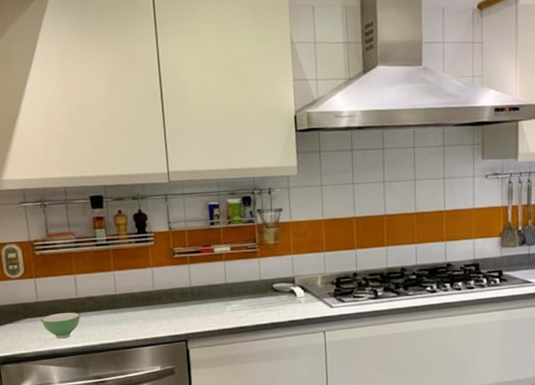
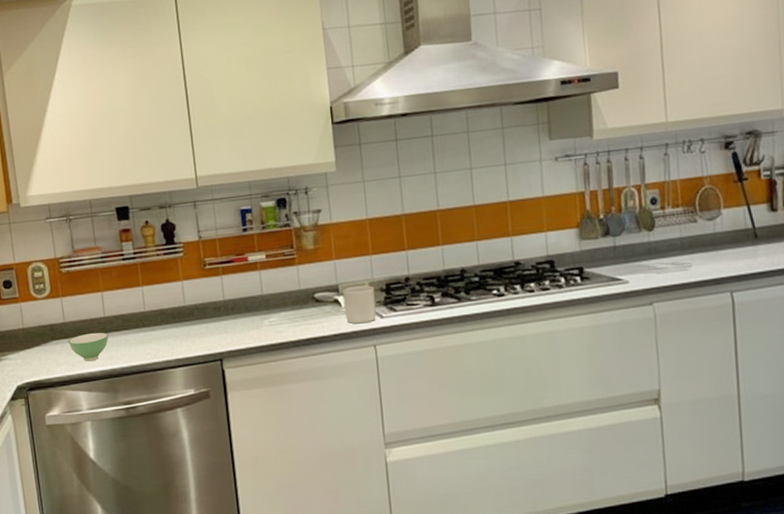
mug: none [298,278,327,312] -> present [342,285,377,324]

